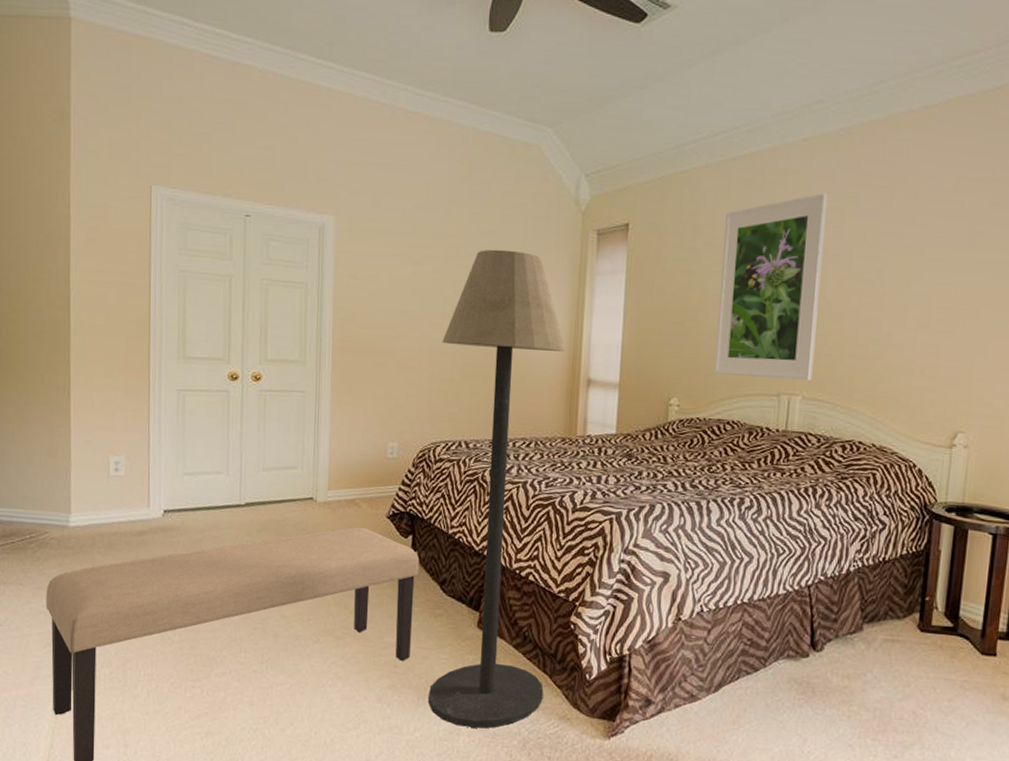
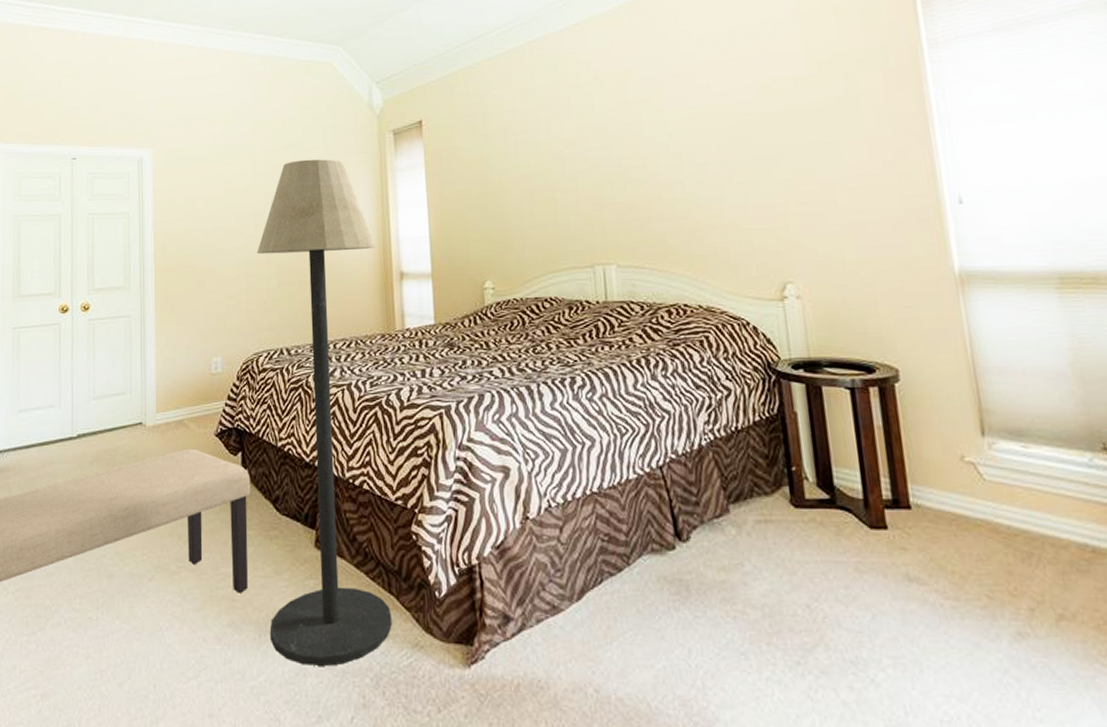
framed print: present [713,193,828,381] -> none [513,69,624,252]

